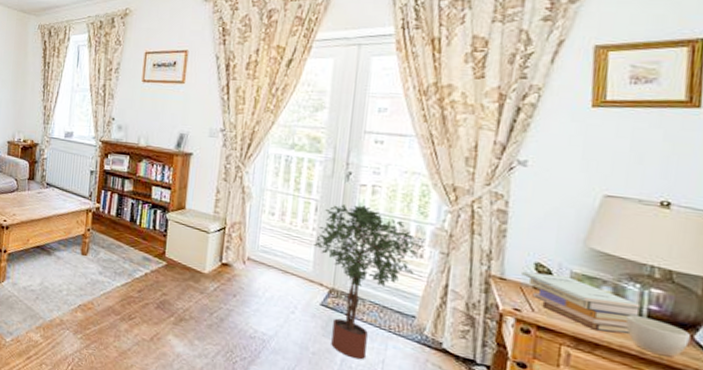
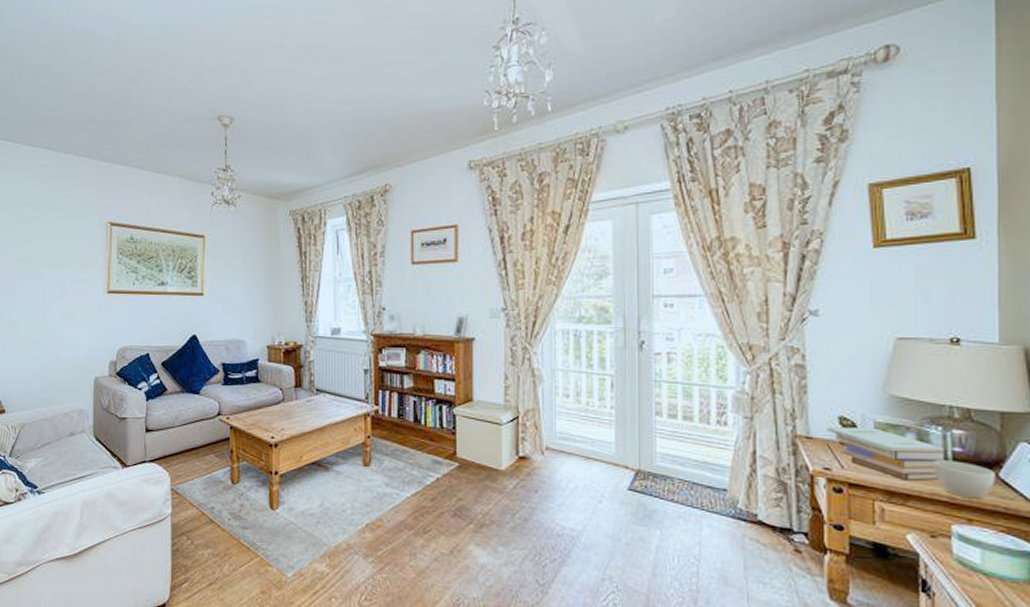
potted tree: present [313,204,421,360] -> none [614,376,724,545]

